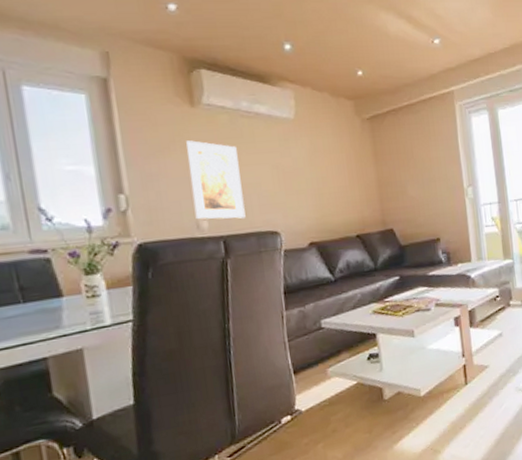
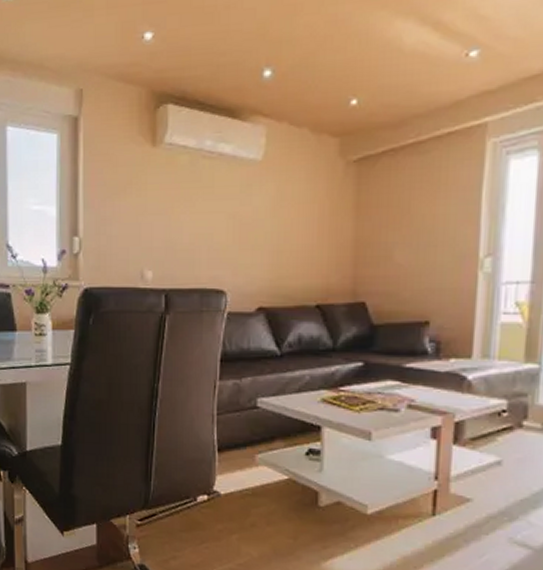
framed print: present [186,140,246,220] -> none [141,183,193,272]

